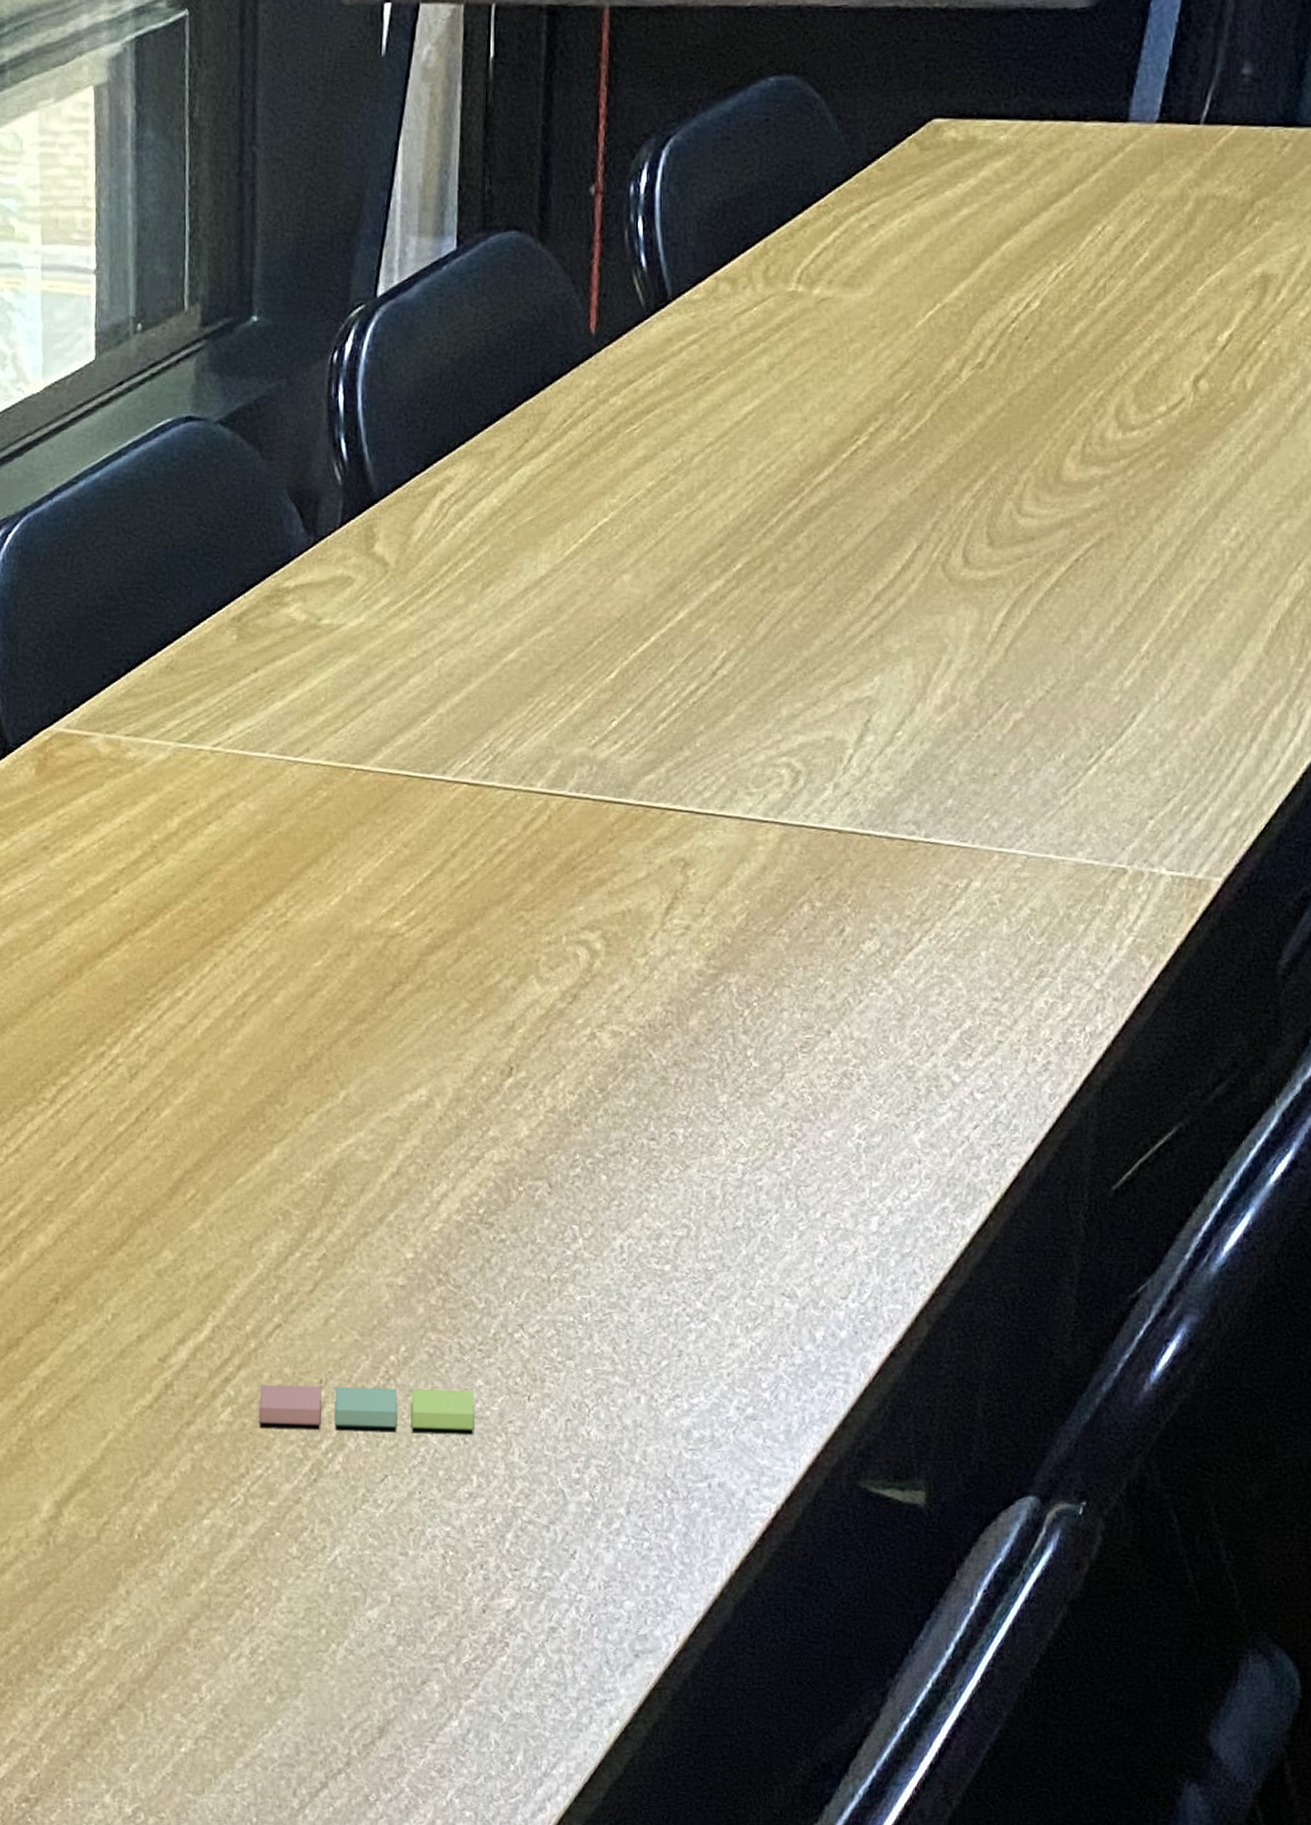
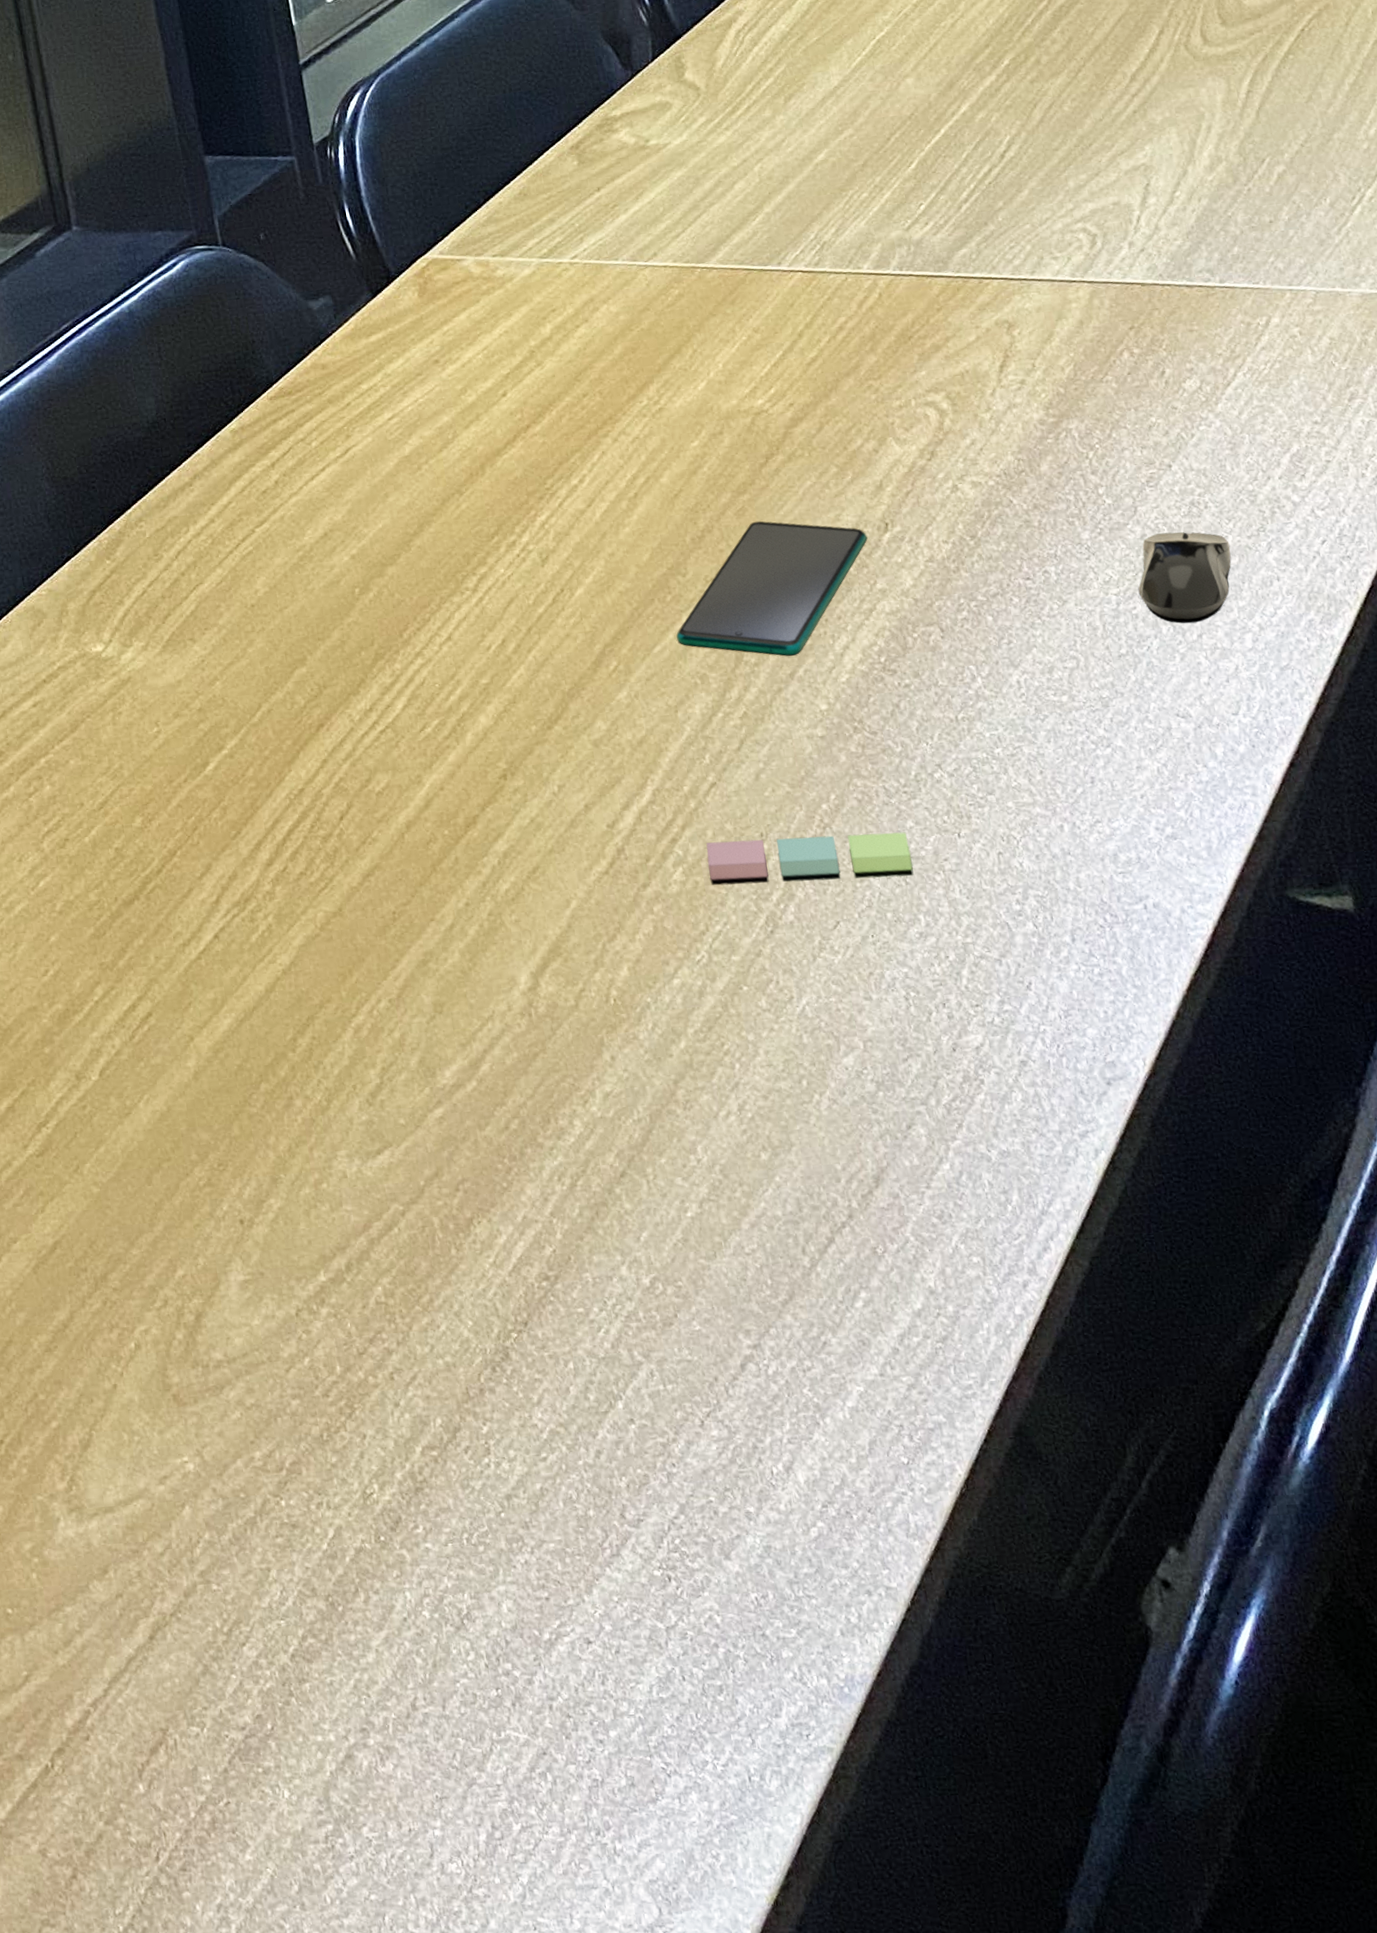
smartphone: none [264,1053,488,1199] -> present [676,520,868,656]
computer mouse: none [768,1103,876,1201] -> present [1138,532,1231,624]

